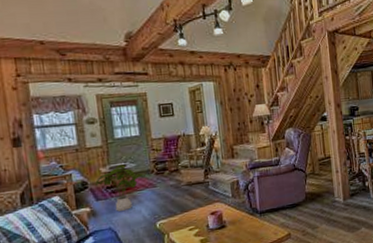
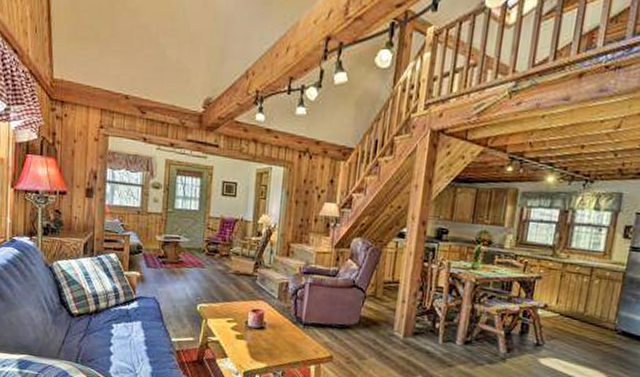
house plant: present [95,164,145,211] -> none [149,236,196,284]

